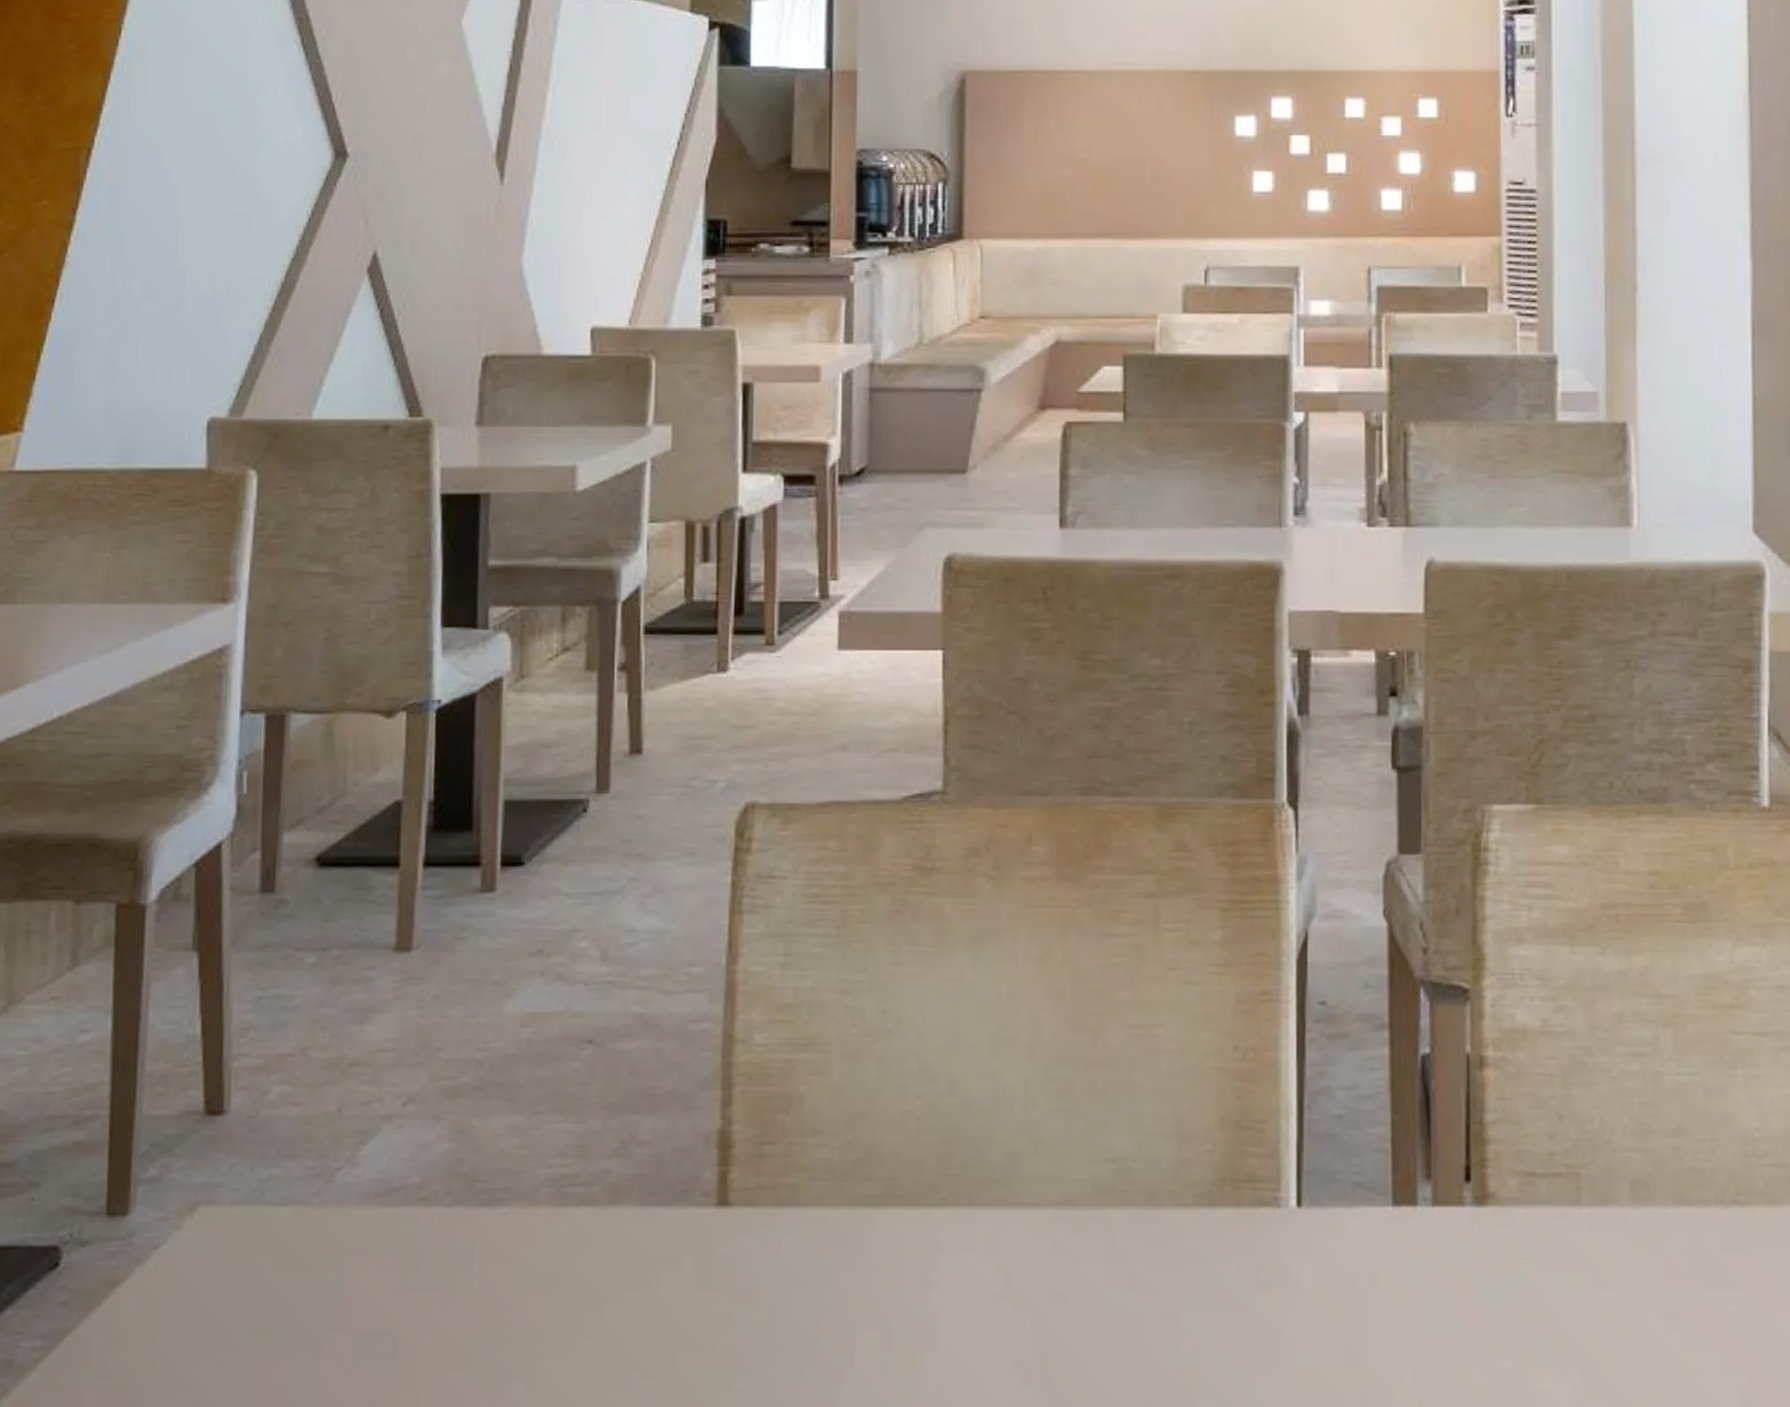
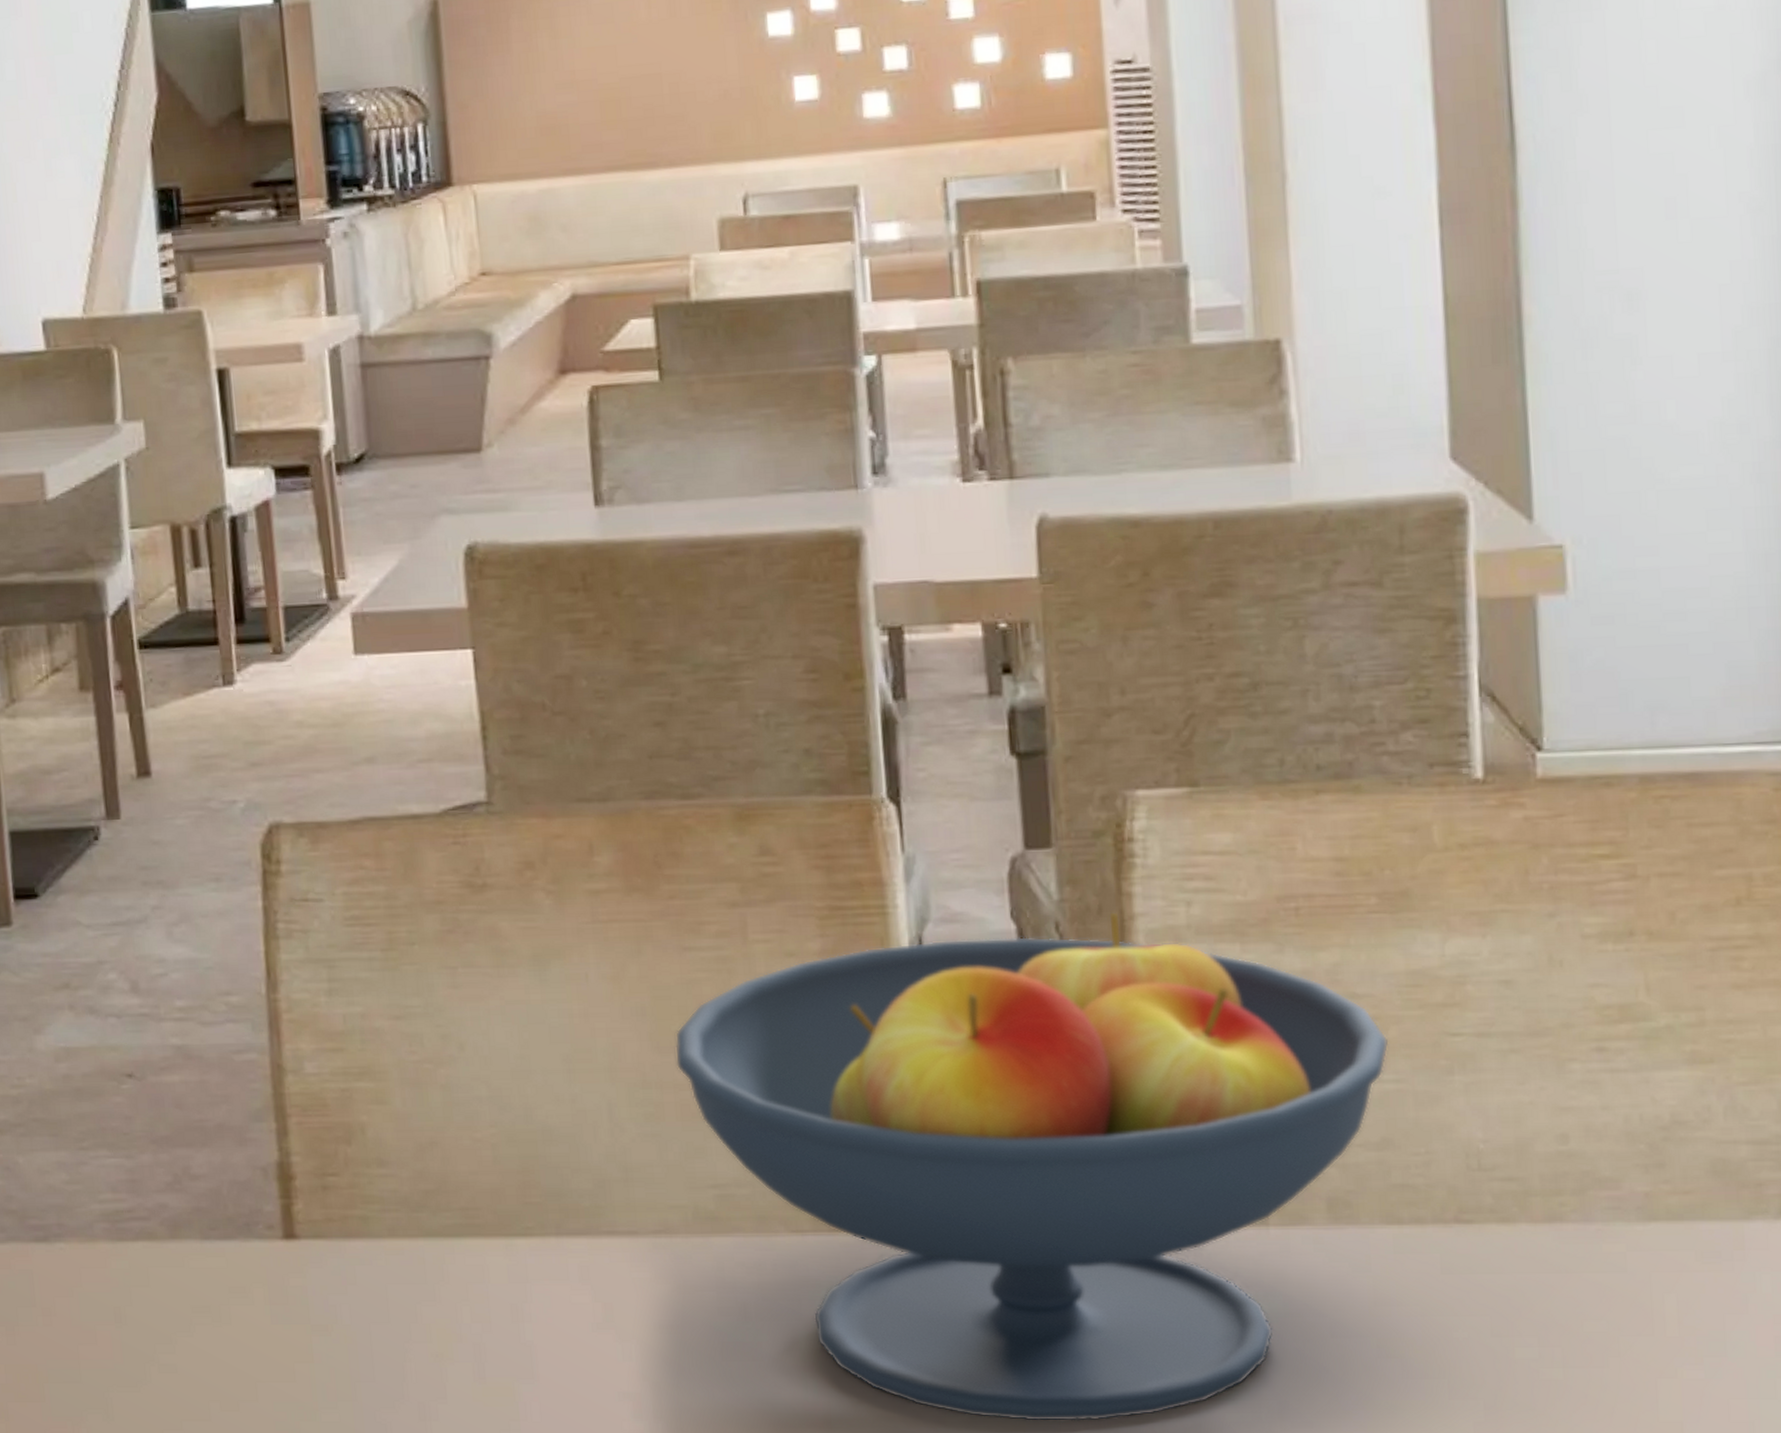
fruit bowl: none [1087,914,1686,1391] -> present [674,912,1389,1422]

